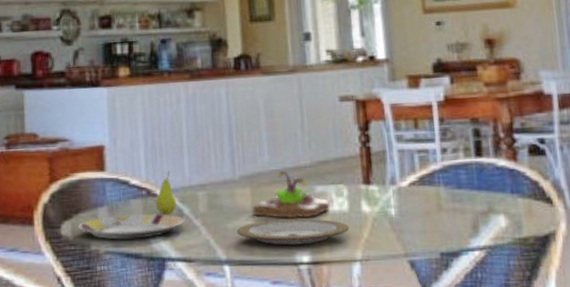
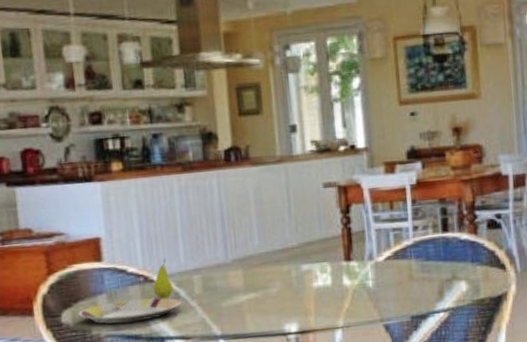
plate: present [236,217,350,246] -> none [230,293,333,320]
succulent planter: present [252,170,330,218] -> none [244,252,315,295]

